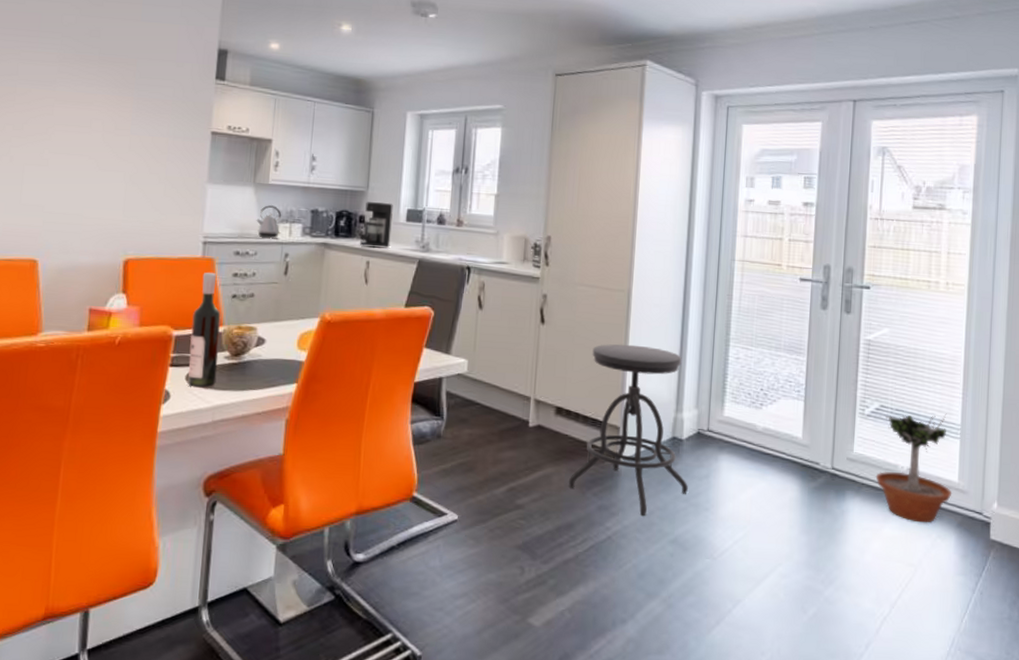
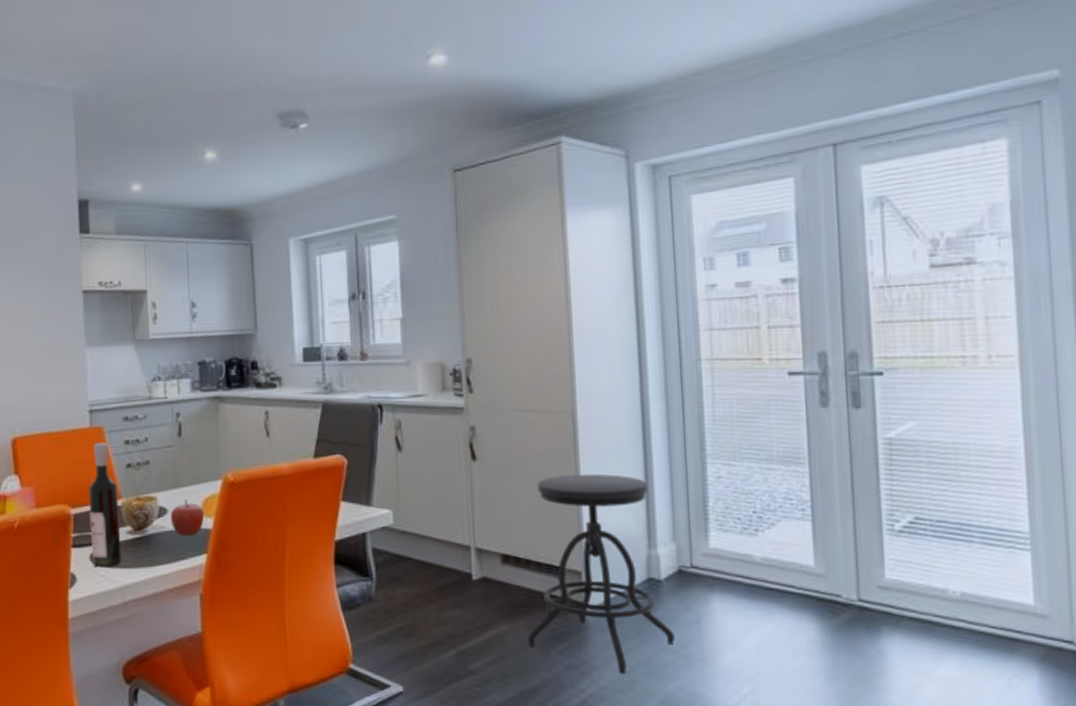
kettle: present [256,205,282,238] -> none [141,362,170,398]
fruit: none [267,332,299,367] -> present [170,499,204,537]
coffee maker: present [359,202,393,248] -> none [254,344,289,395]
potted tree: present [875,413,952,523] -> none [918,520,1028,659]

